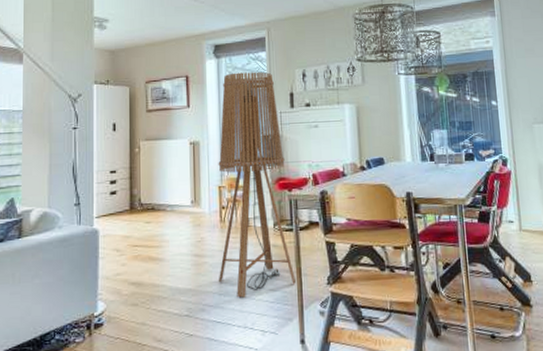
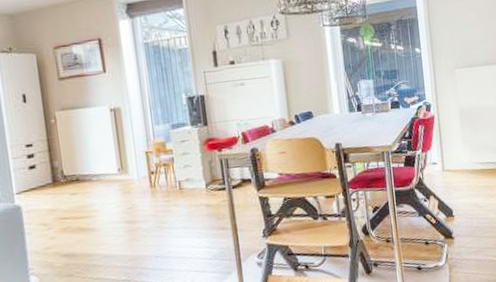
floor lamp: present [218,71,296,298] -> none [140,30,232,259]

